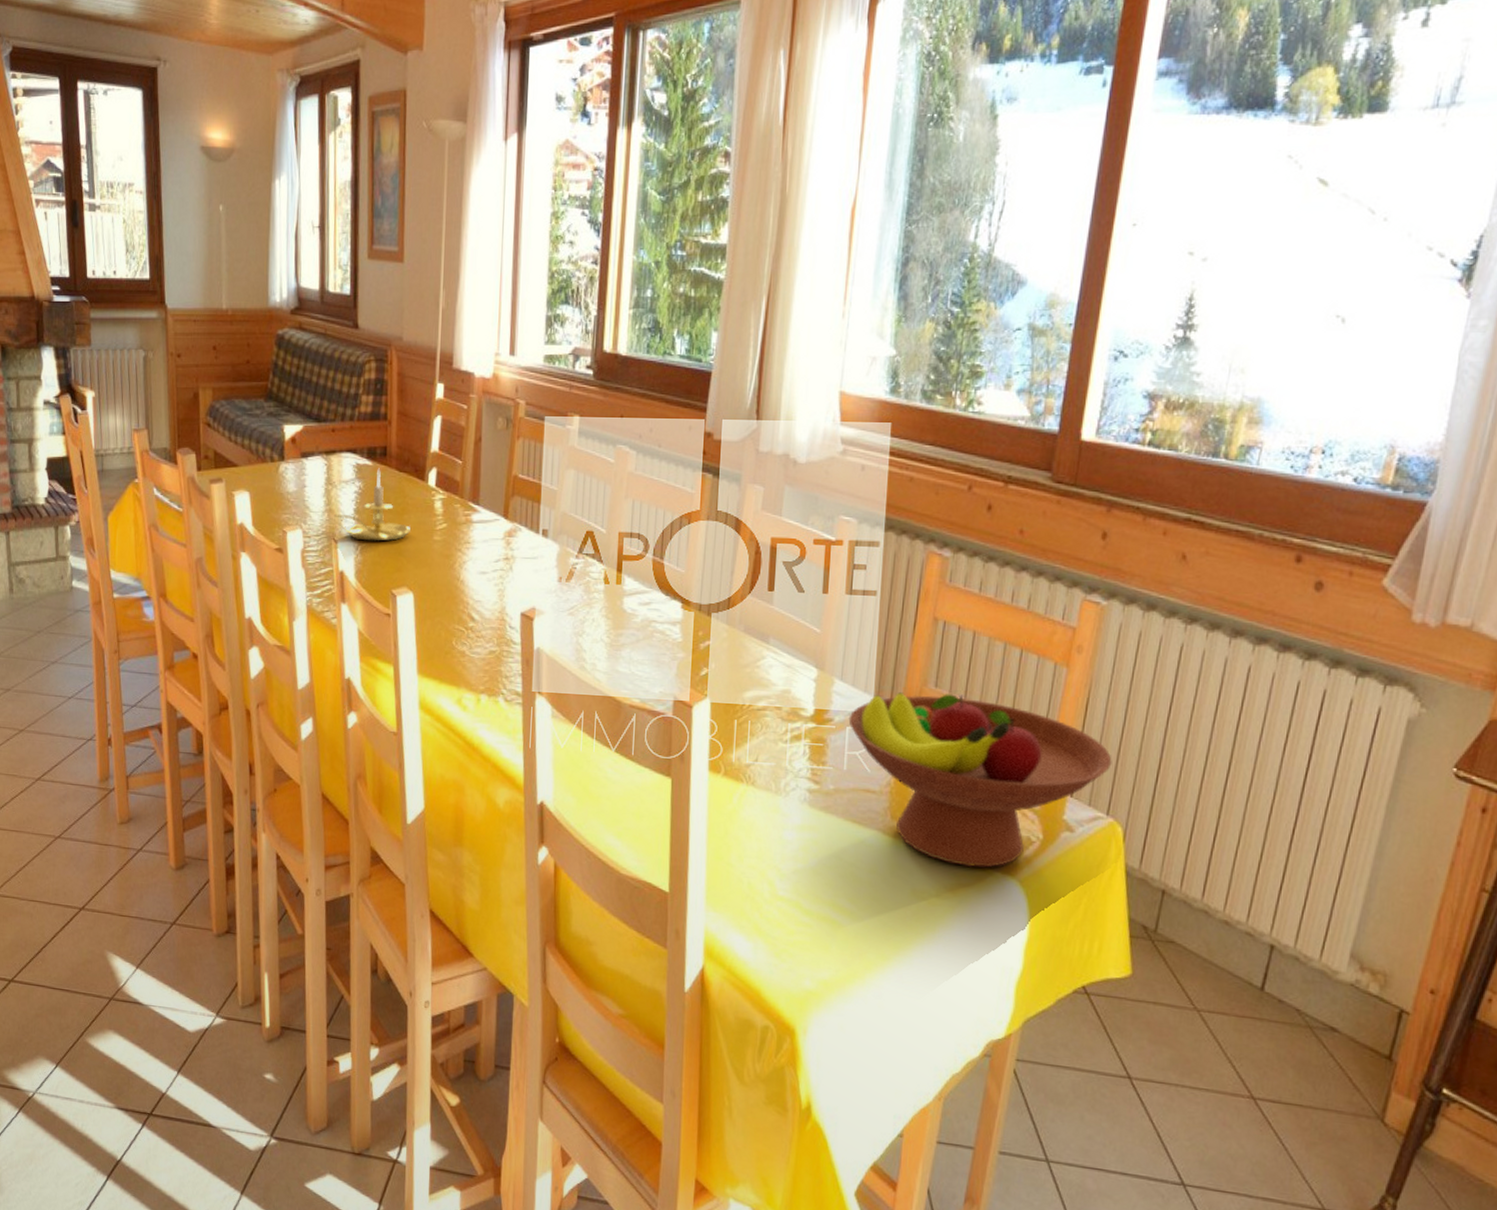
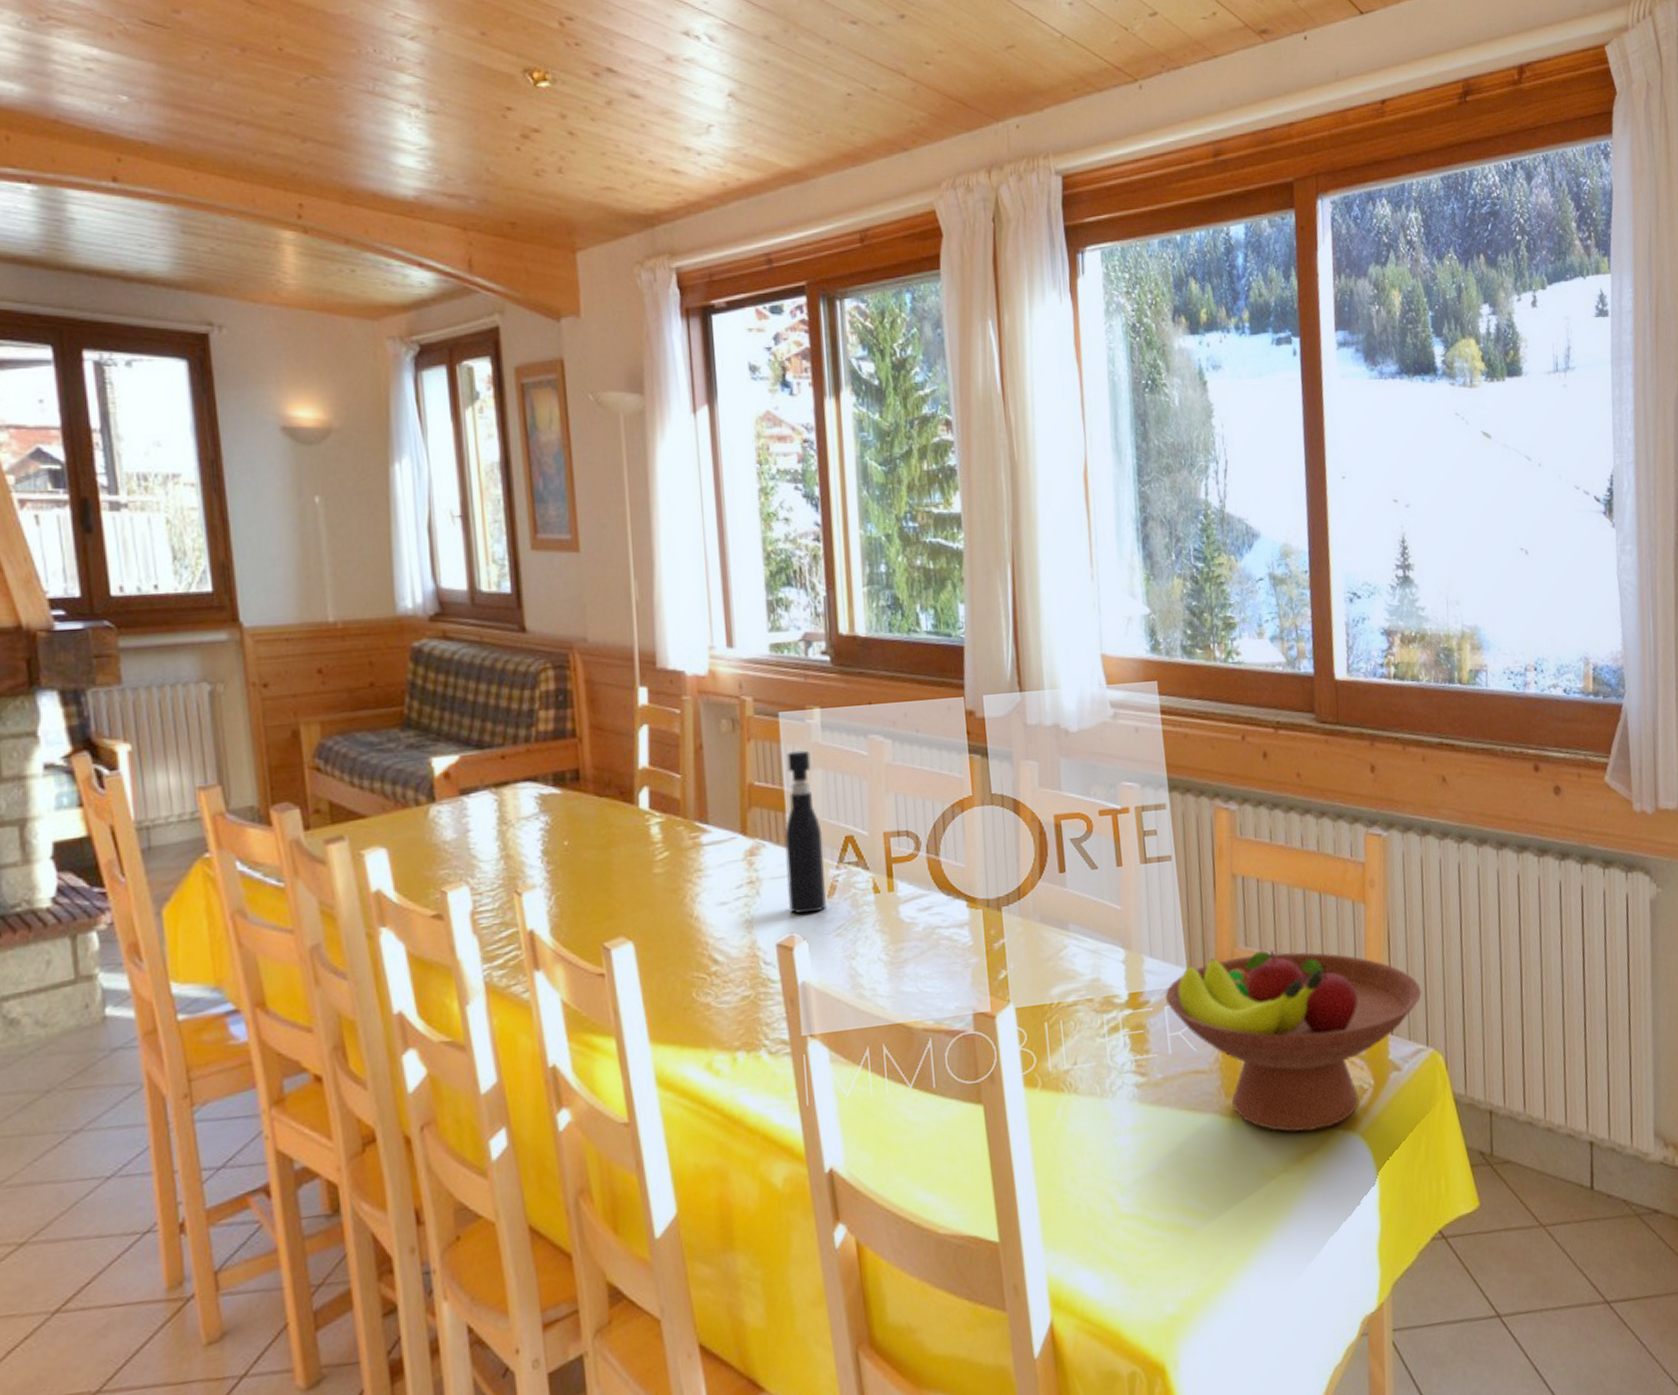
candle holder: present [334,468,412,542] -> none [514,796,623,888]
pepper grinder: none [533,452,568,592] -> present [784,750,828,914]

